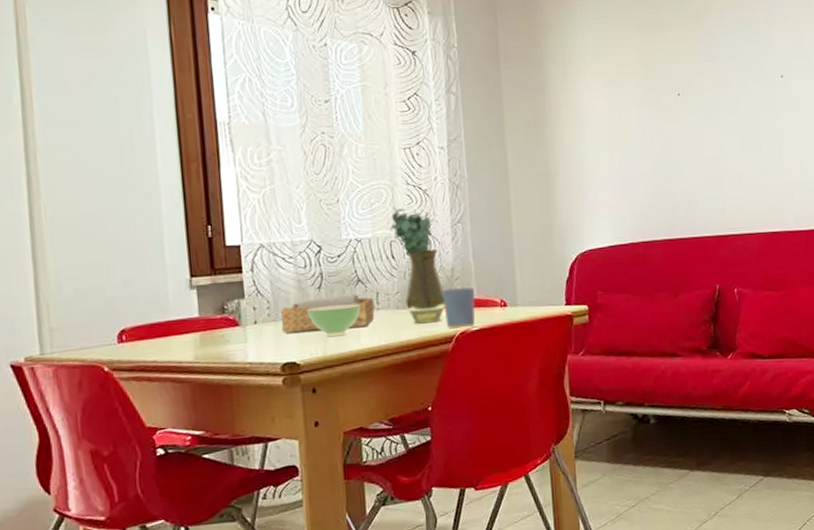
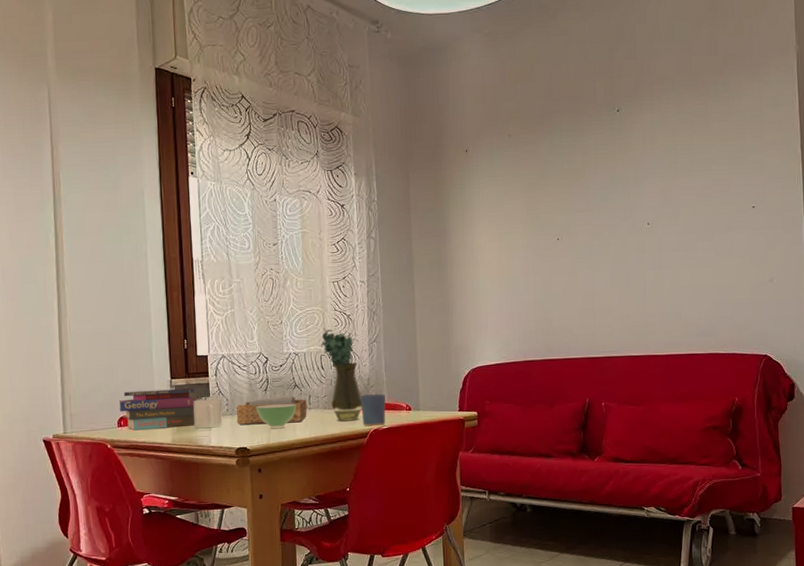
books: none [118,287,225,347] -> present [118,387,195,431]
cup: none [221,301,262,341] -> present [192,399,222,429]

